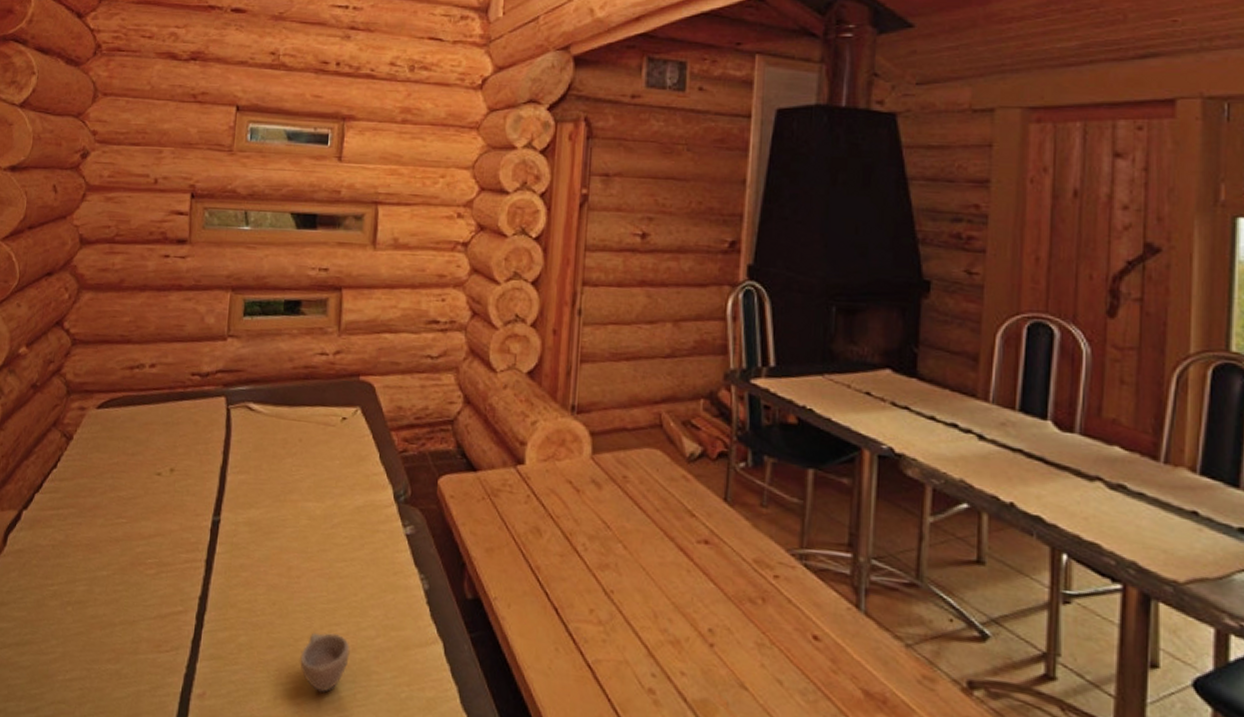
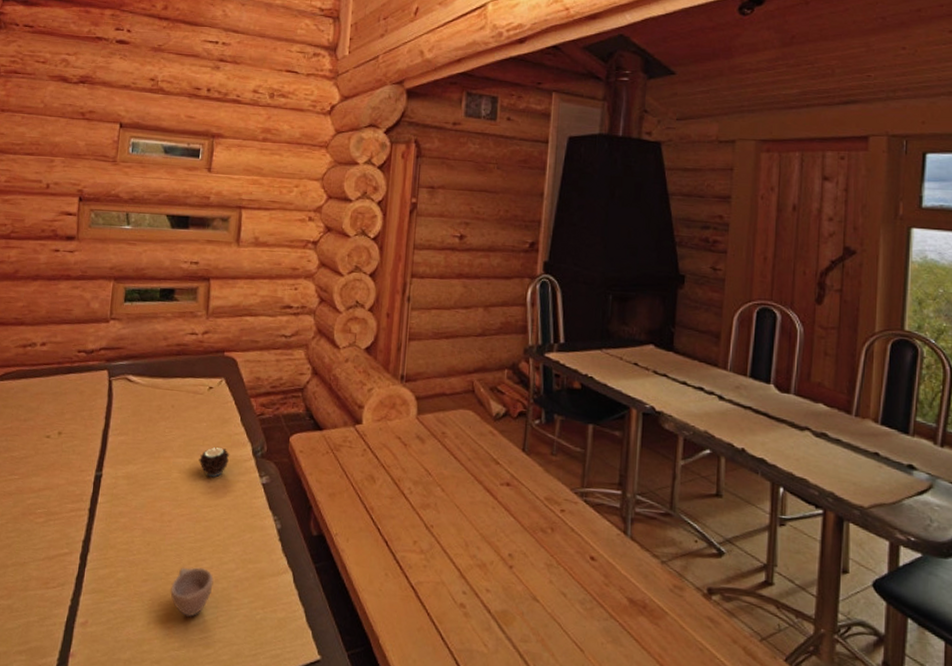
candle: none [331,490,368,526] -> present [198,447,230,478]

